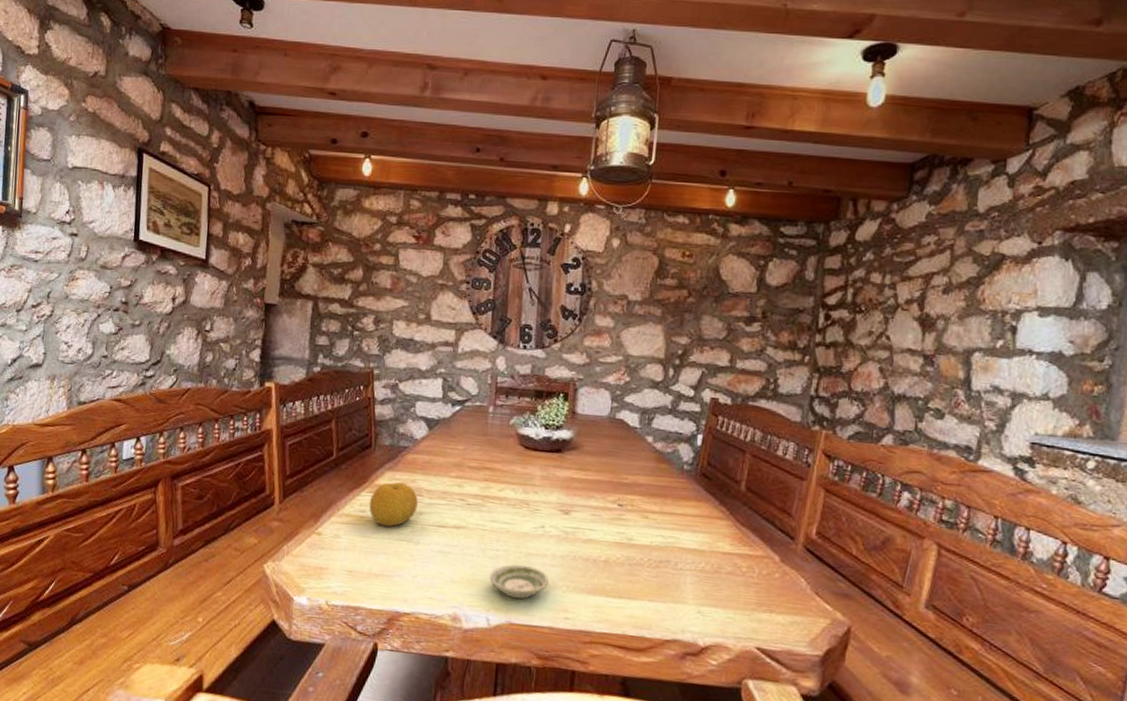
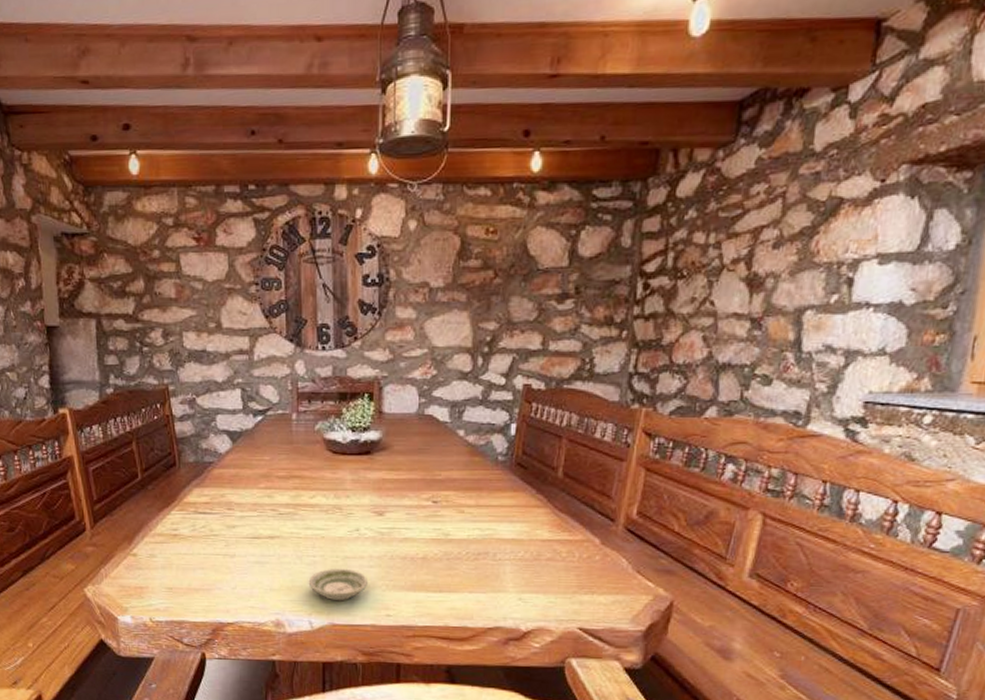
fruit: present [369,482,418,527] -> none [180,498,229,542]

